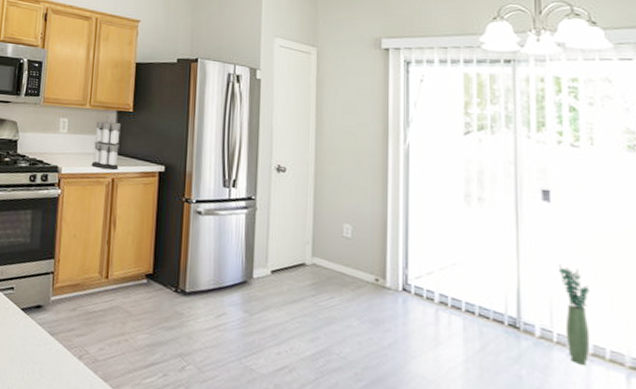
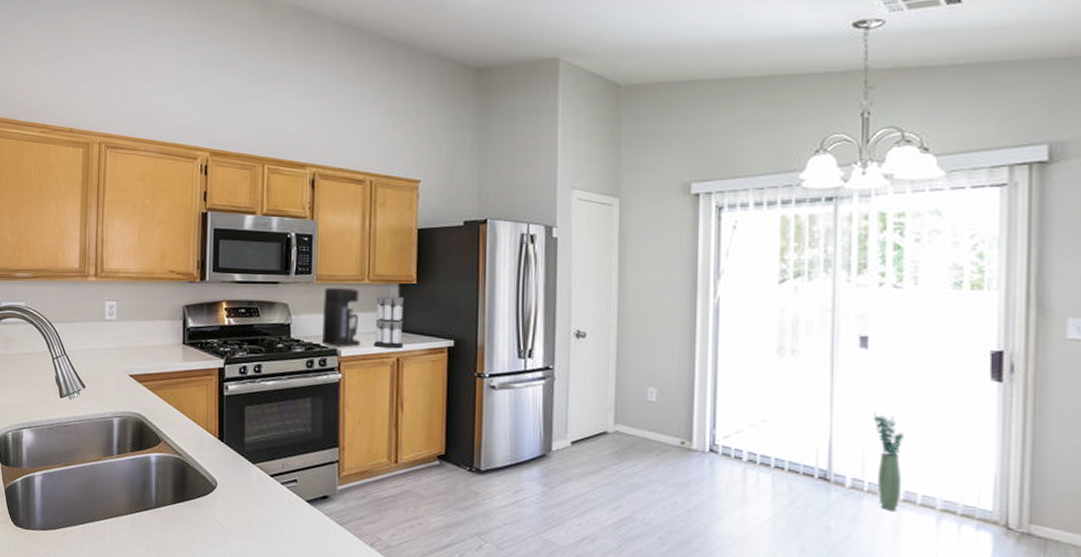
coffee maker: none [45,110,81,166] -> present [322,287,361,348]

